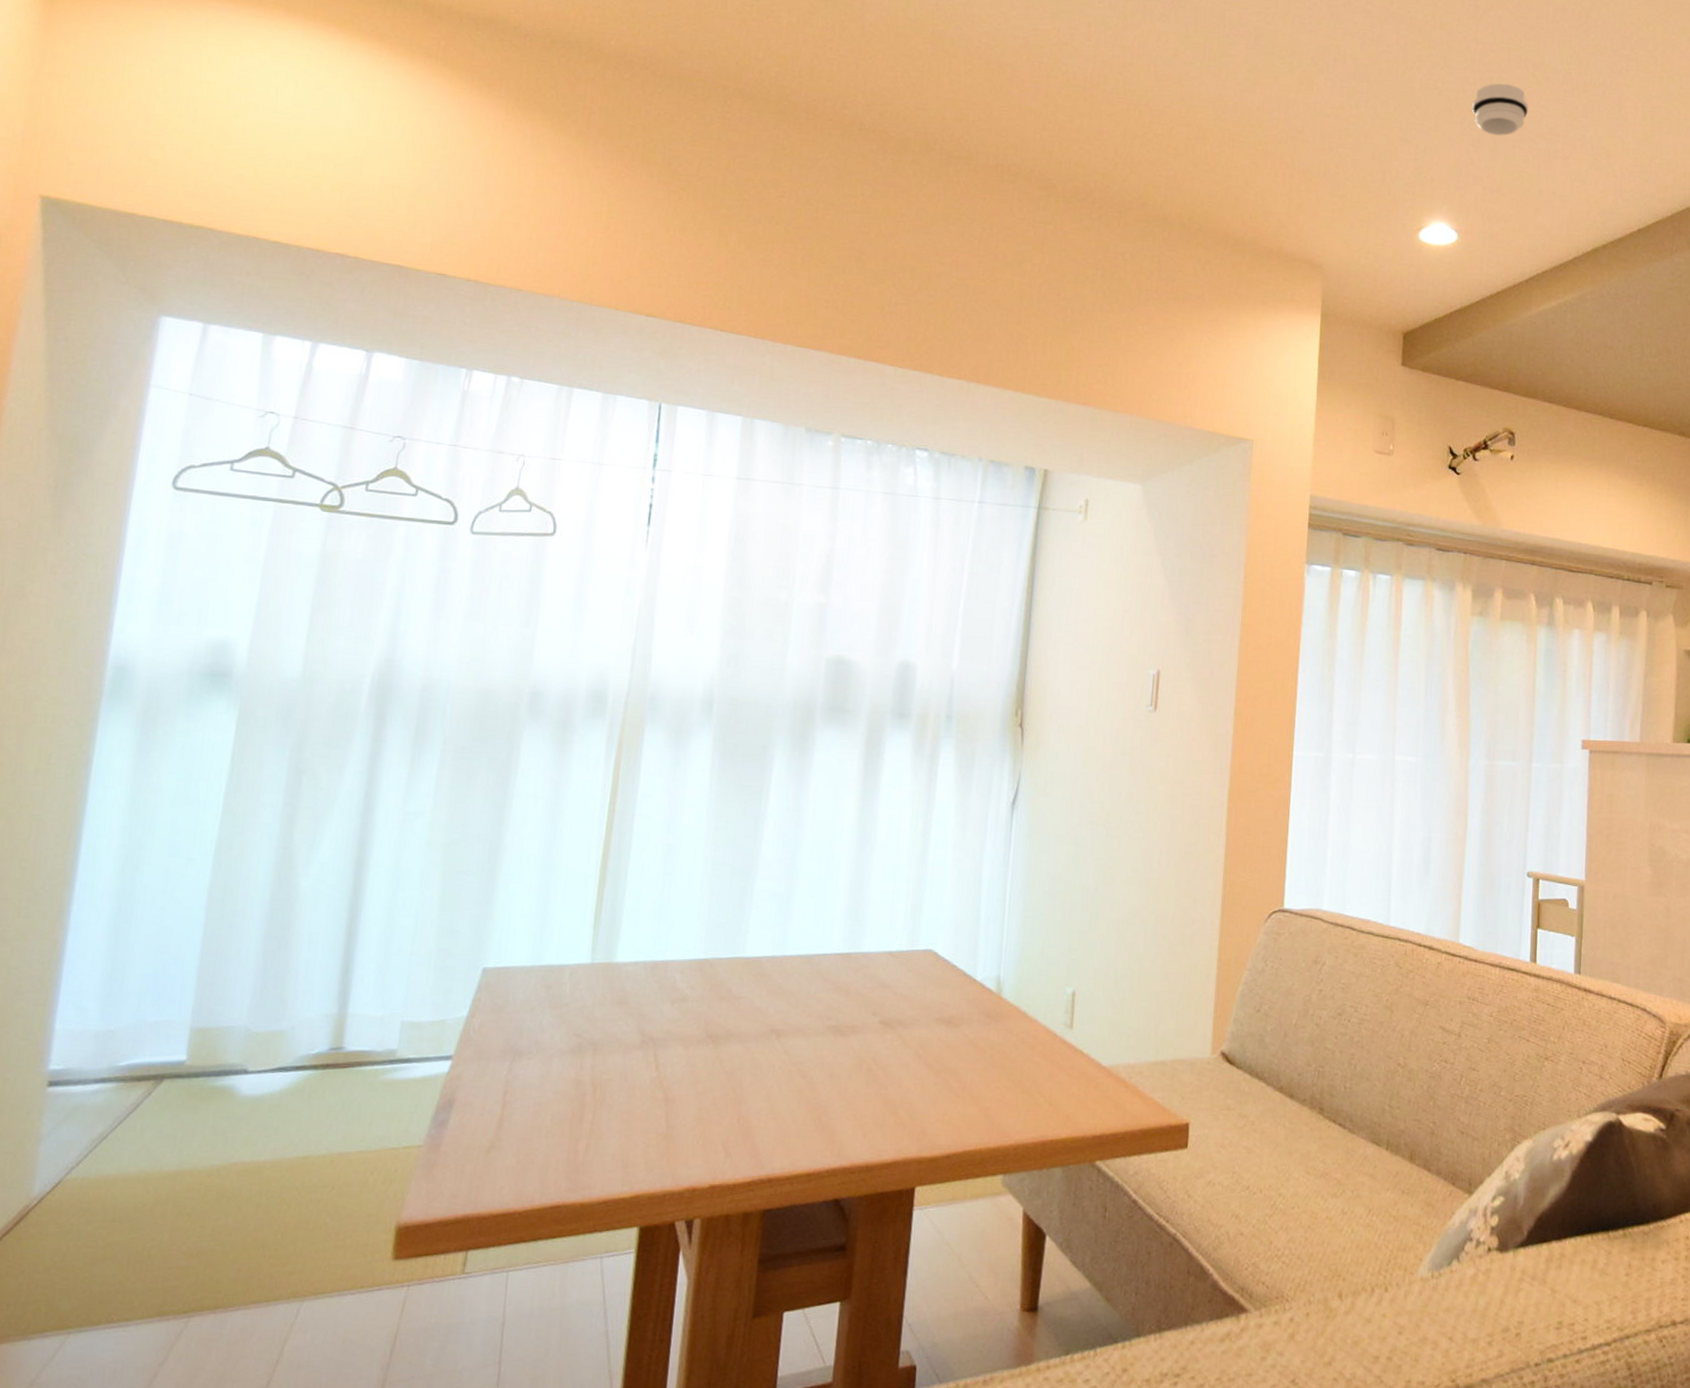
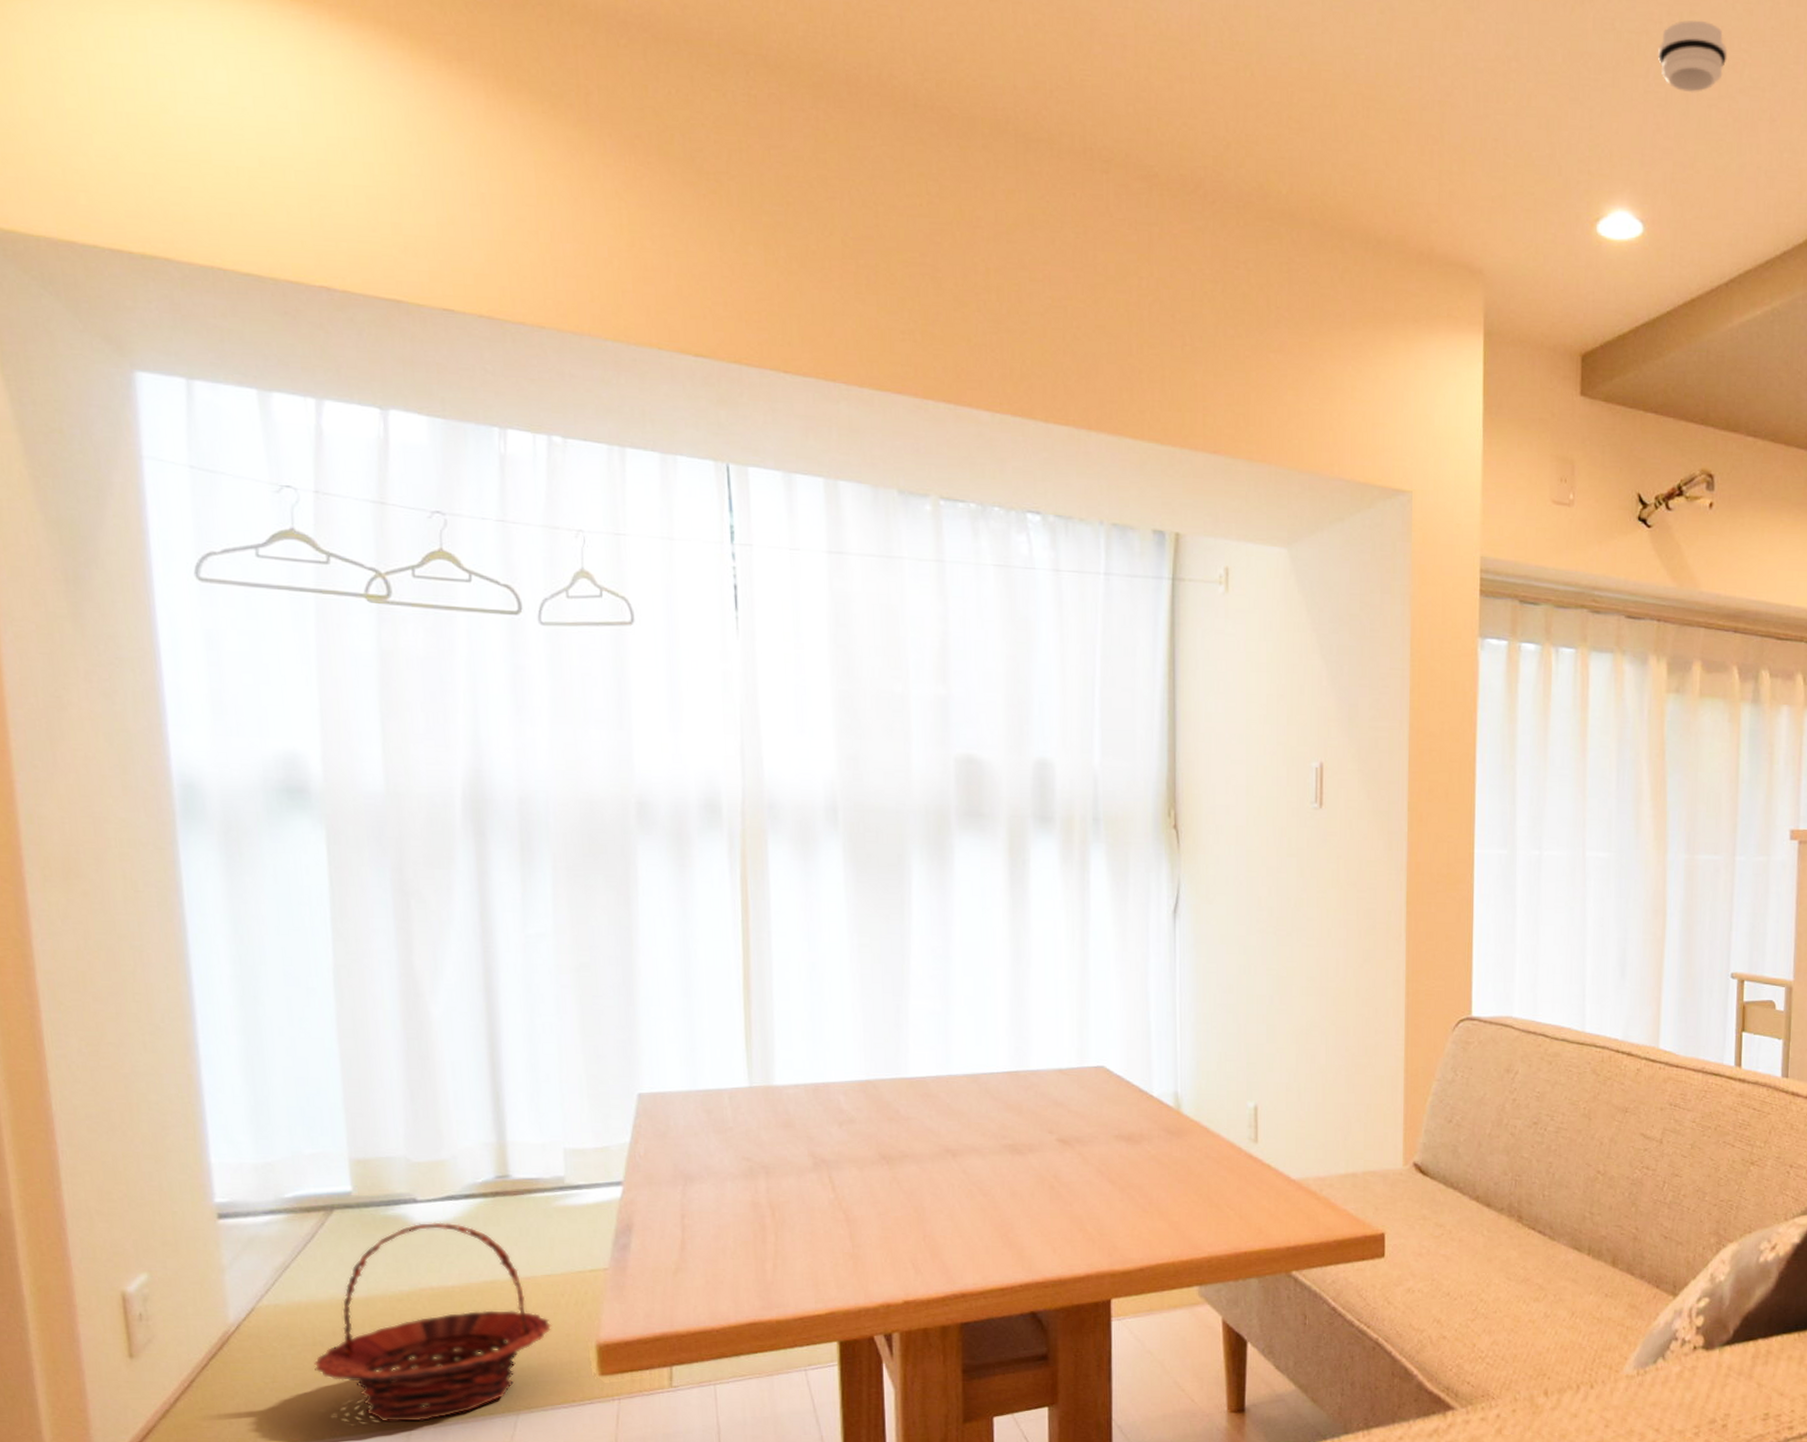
basket: none [107,1094,356,1307] -> present [314,1222,552,1422]

